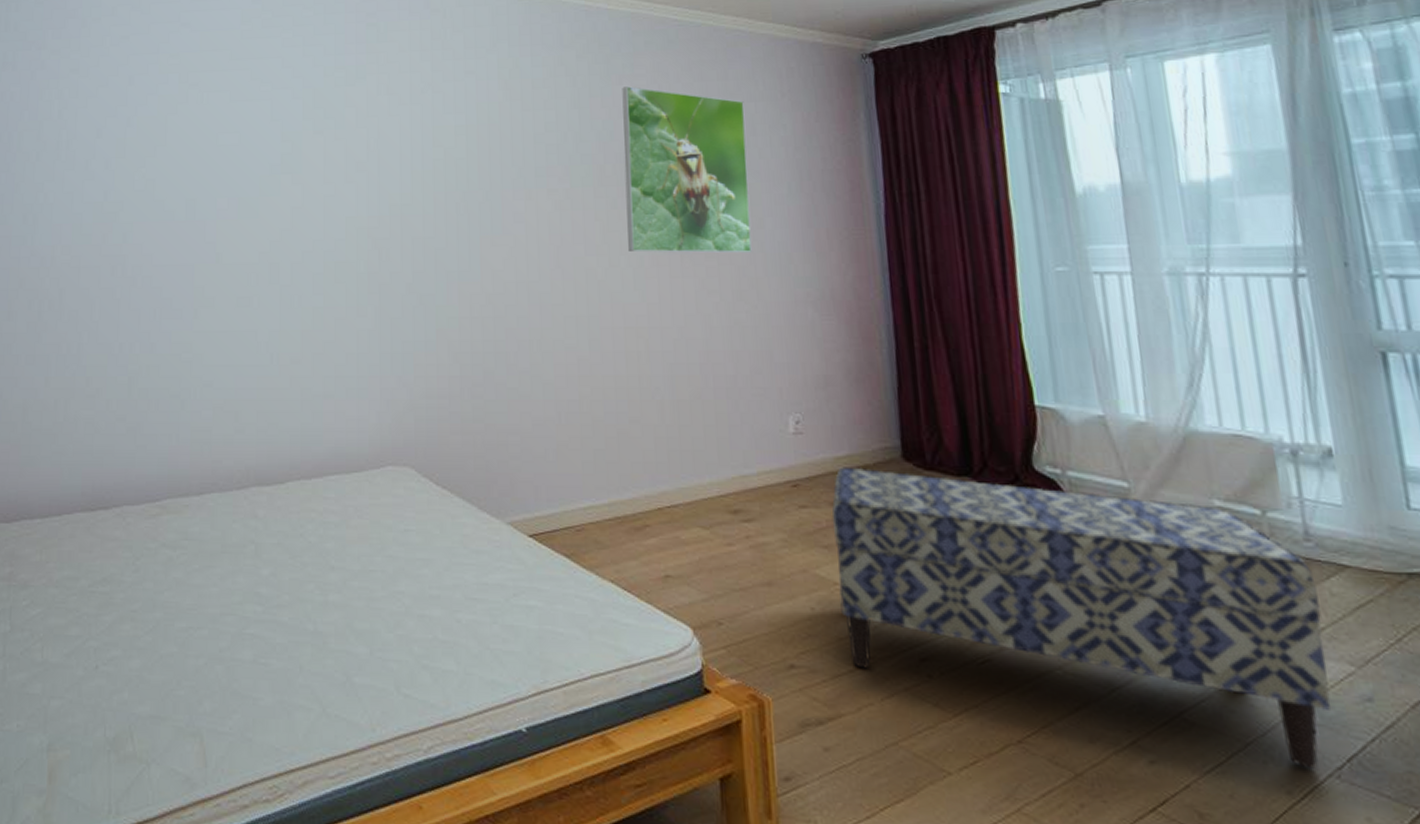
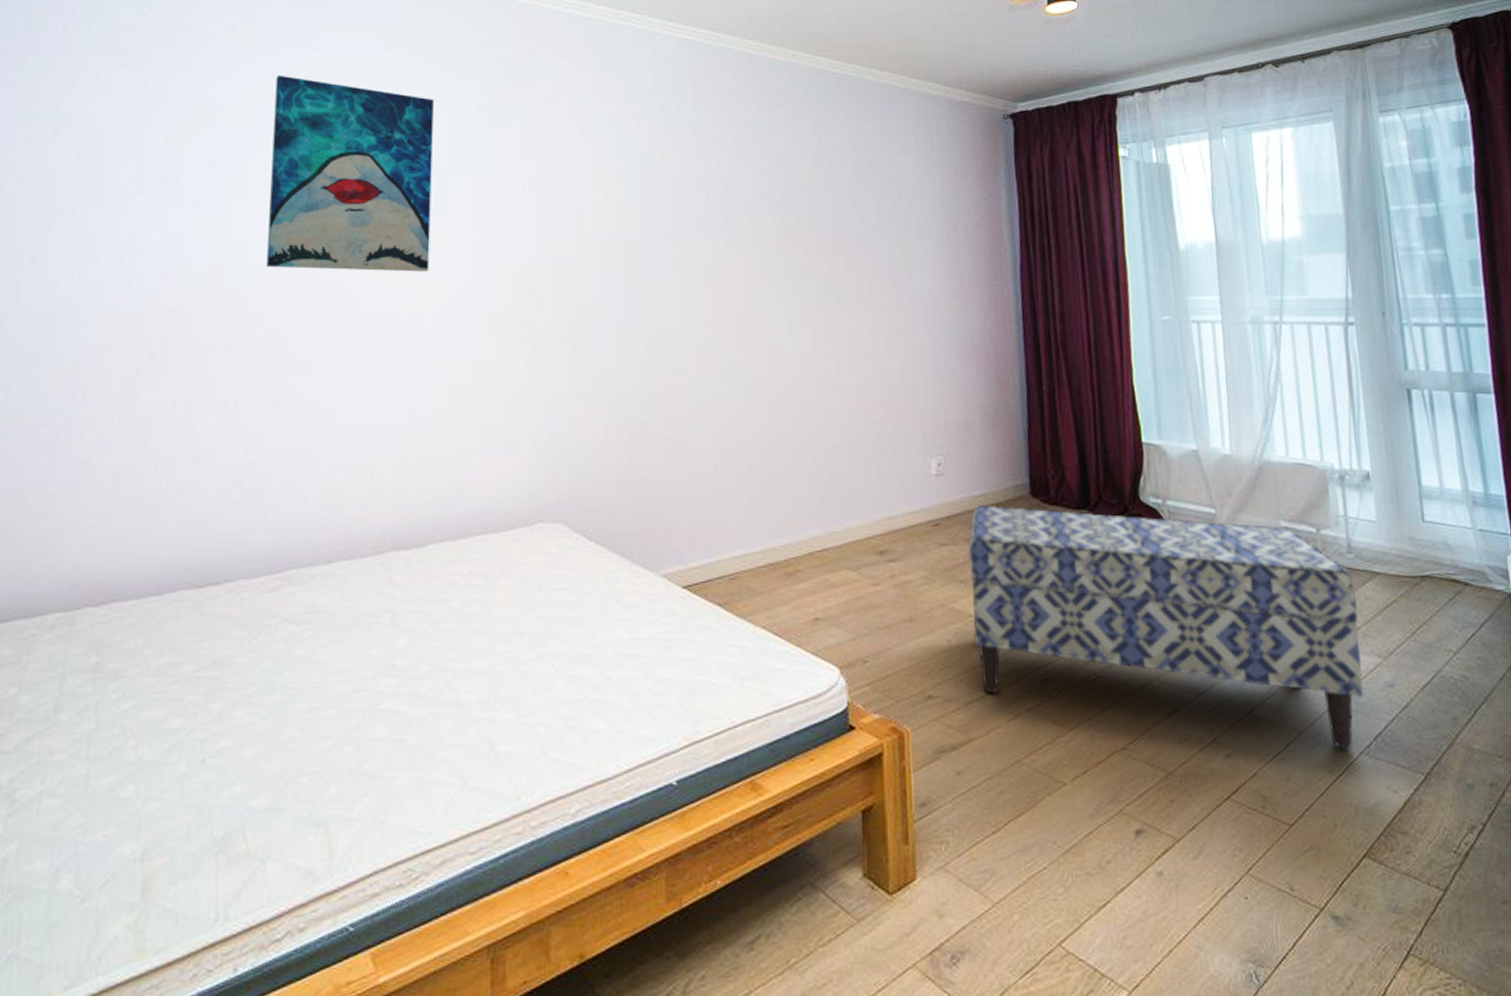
wall art: none [144,49,286,227] -> present [267,75,434,272]
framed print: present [622,86,752,253] -> none [783,137,901,303]

